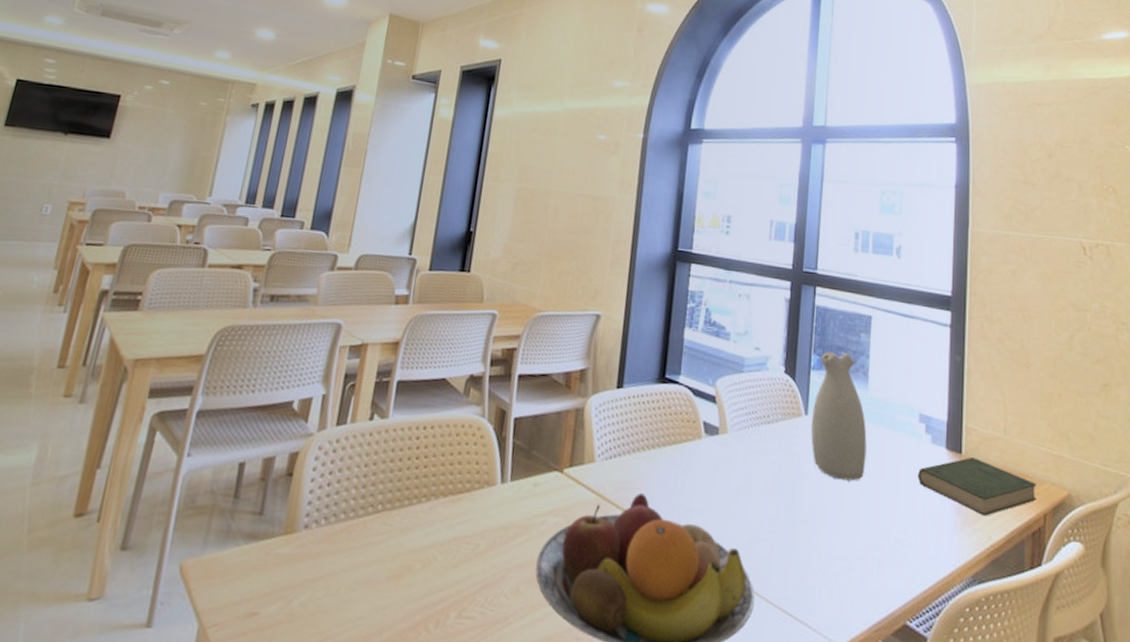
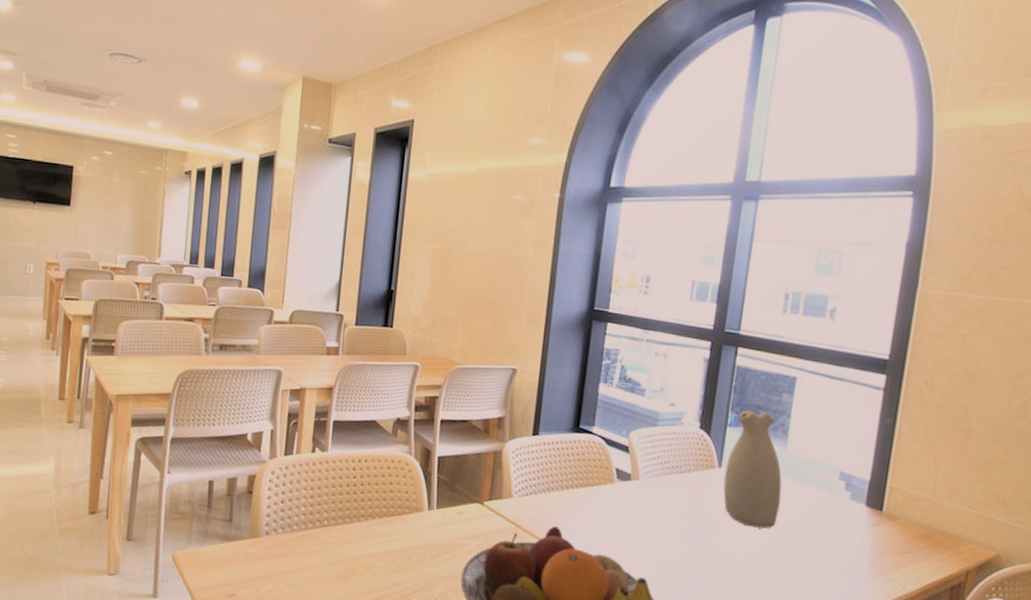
book: present [918,456,1037,516] -> none [832,514,963,569]

